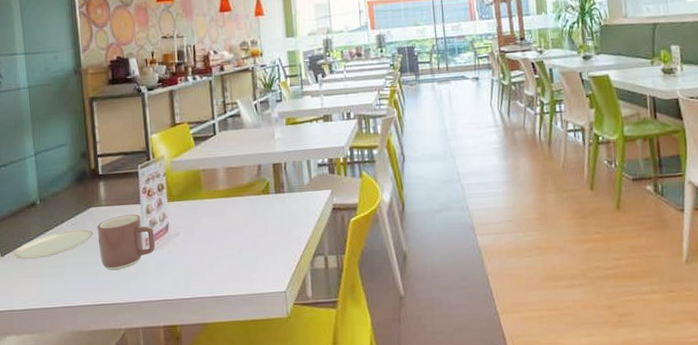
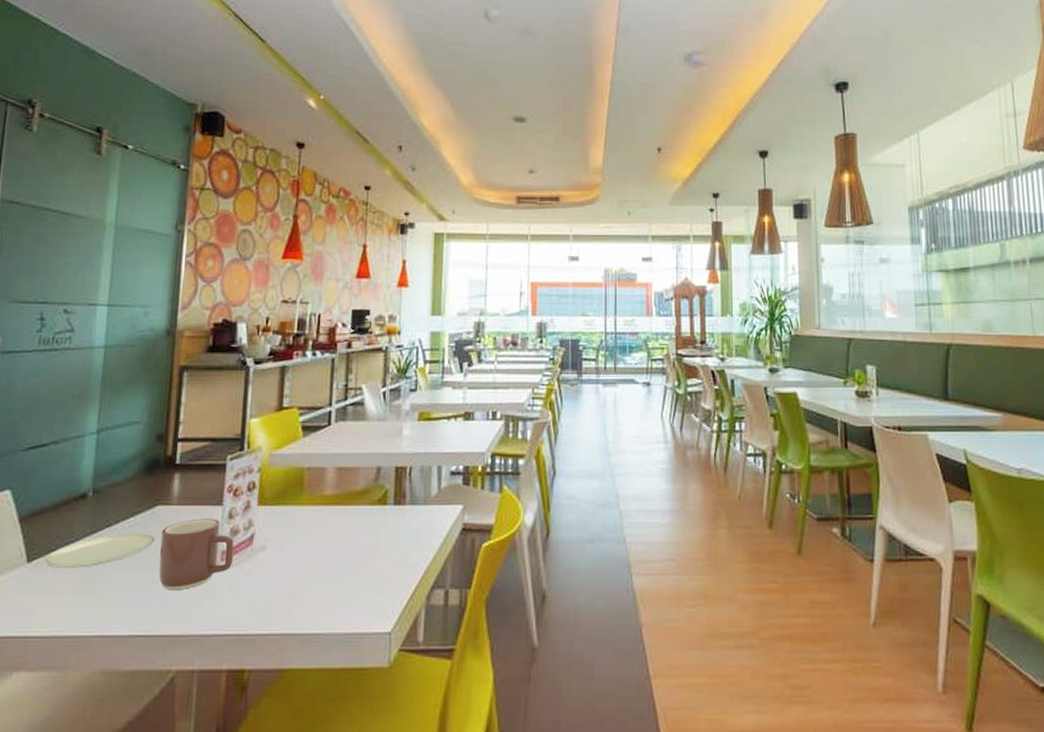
coffee maker: none [220,36,240,60] -> present [350,308,374,335]

